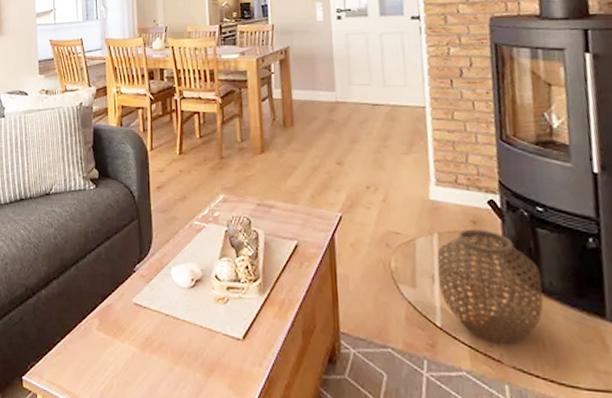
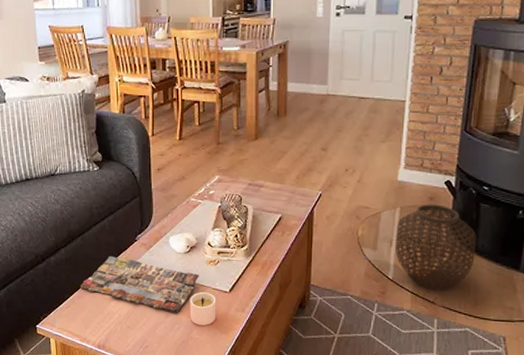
magazine: none [73,289,207,366] -> present [80,255,199,313]
candle: none [197,338,229,385] -> present [190,291,216,326]

